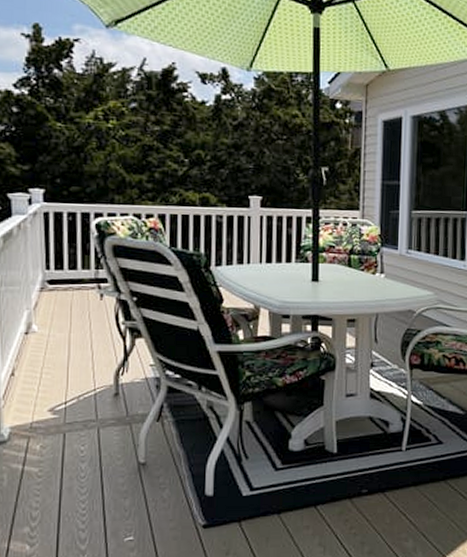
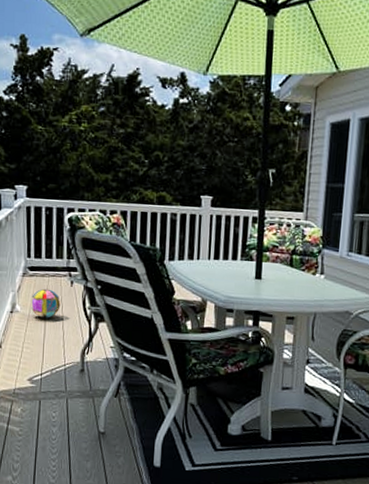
ball: none [51,304,88,338] -> present [31,288,61,318]

